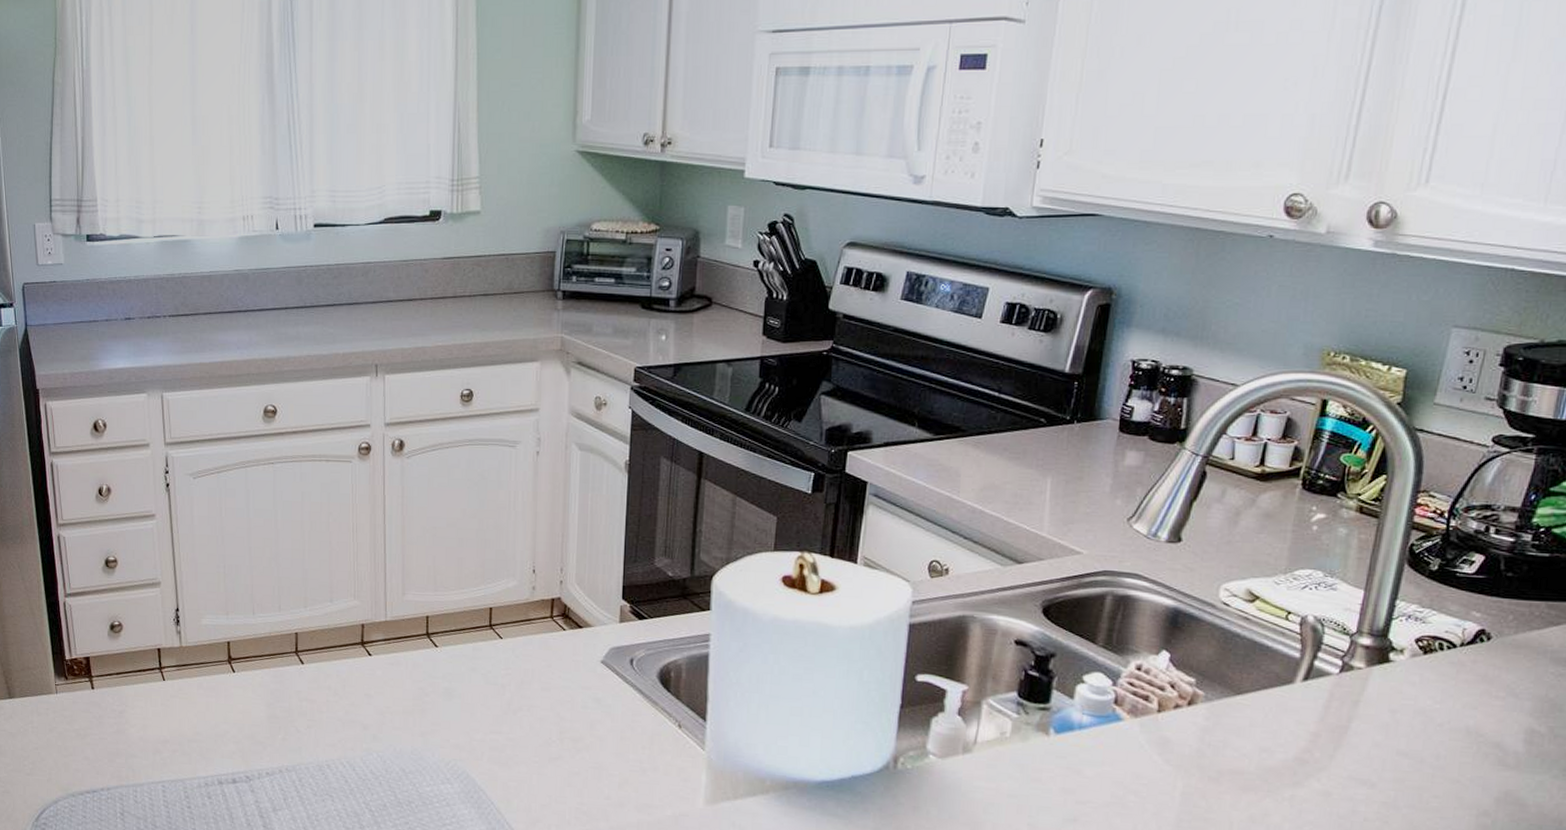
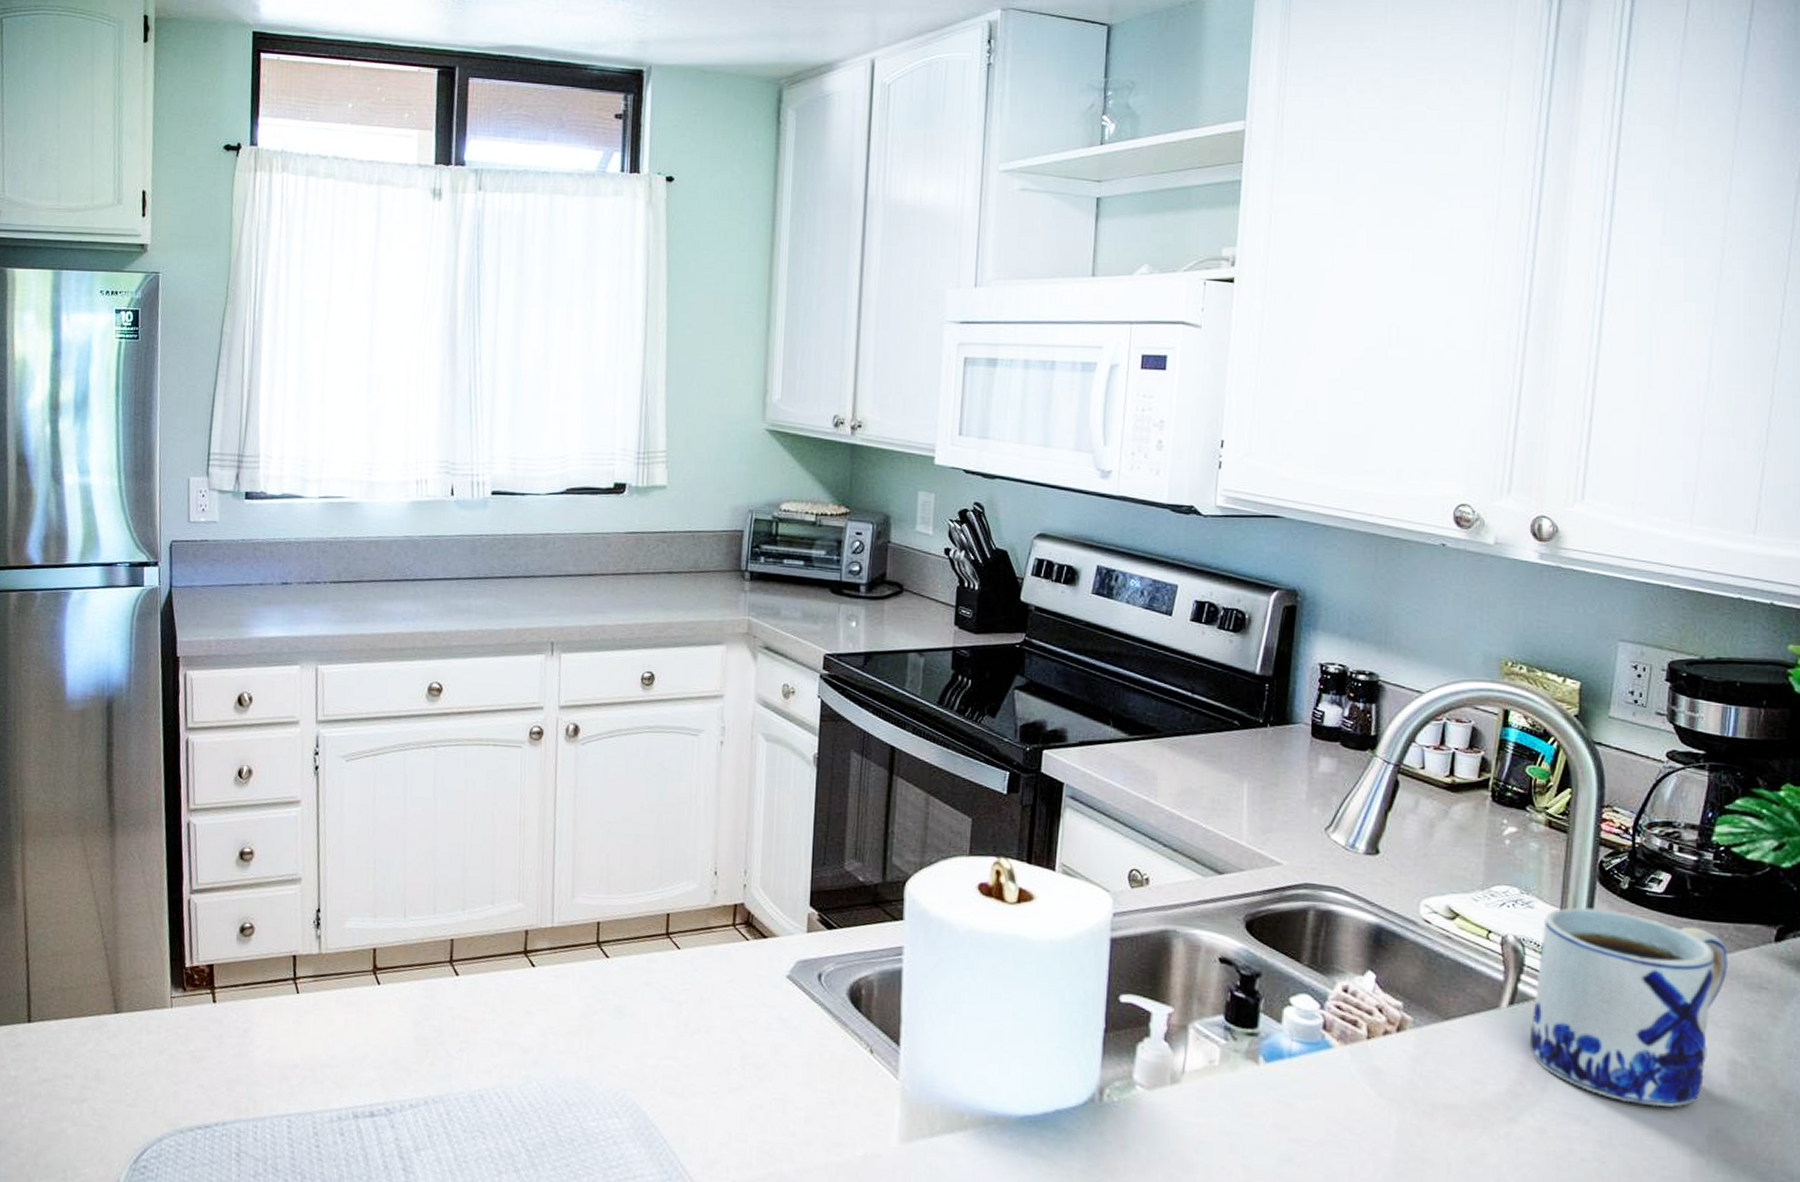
mug: none [1321,588,1537,772] -> present [1529,907,1729,1107]

